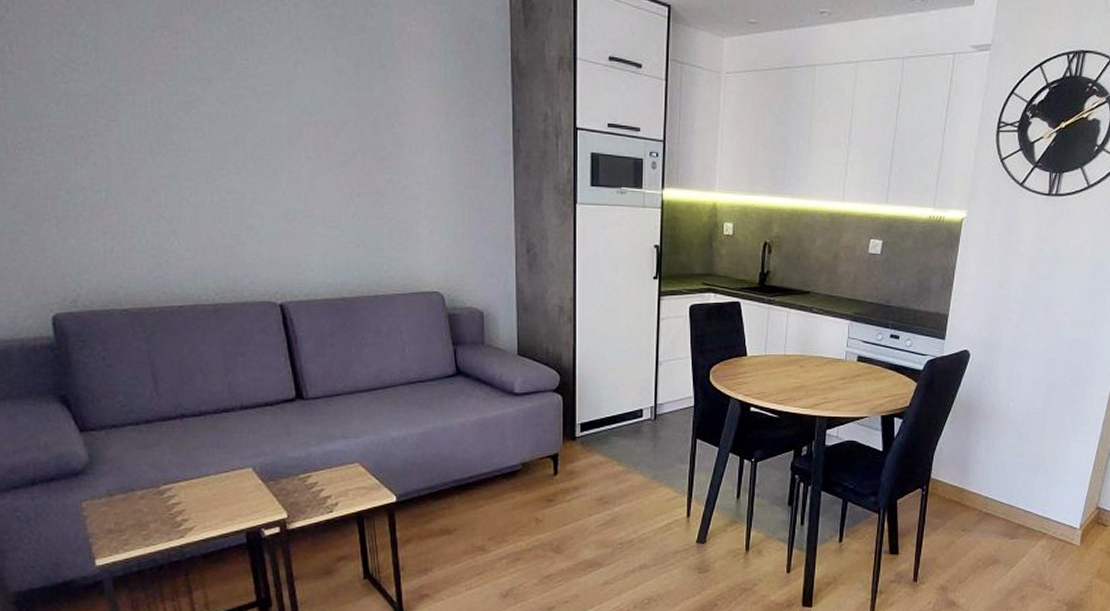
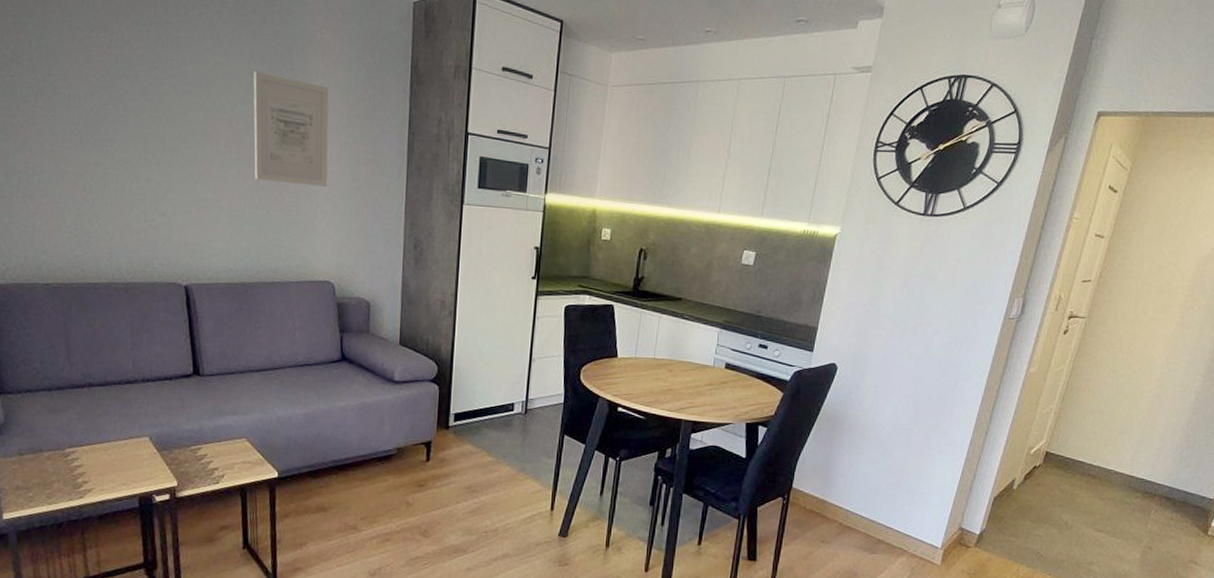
wall art: none [340,69,429,191] -> present [253,71,329,187]

